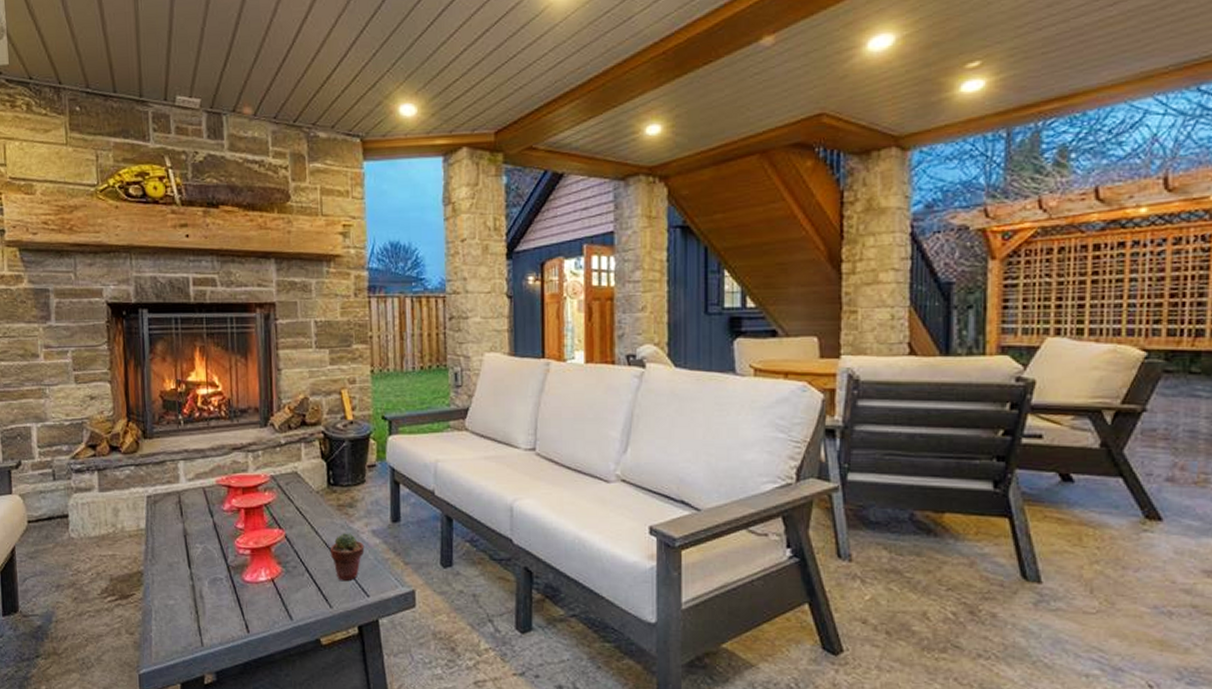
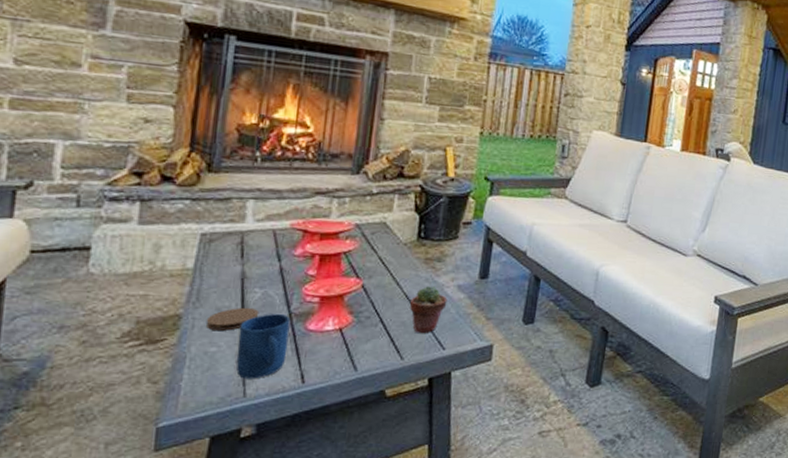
coaster: none [162,562,203,585] -> present [205,307,260,331]
mug: none [189,566,231,629] -> present [236,313,291,379]

